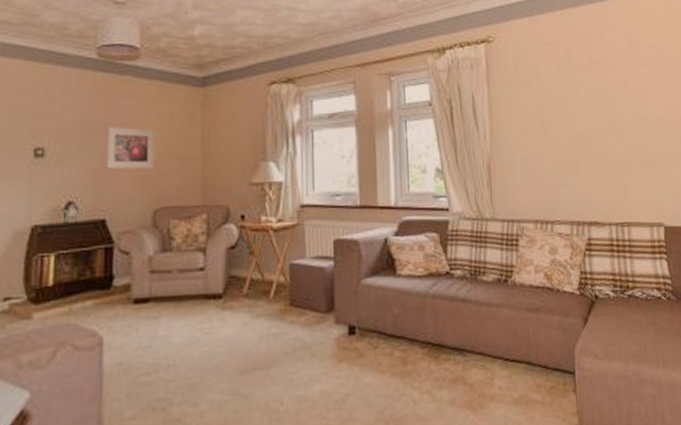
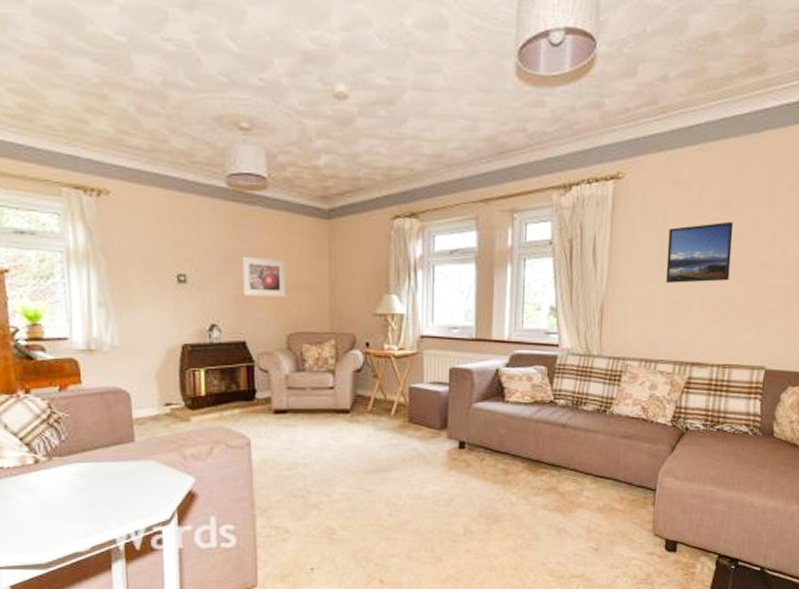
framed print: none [544,79,610,140] -> present [665,221,734,283]

